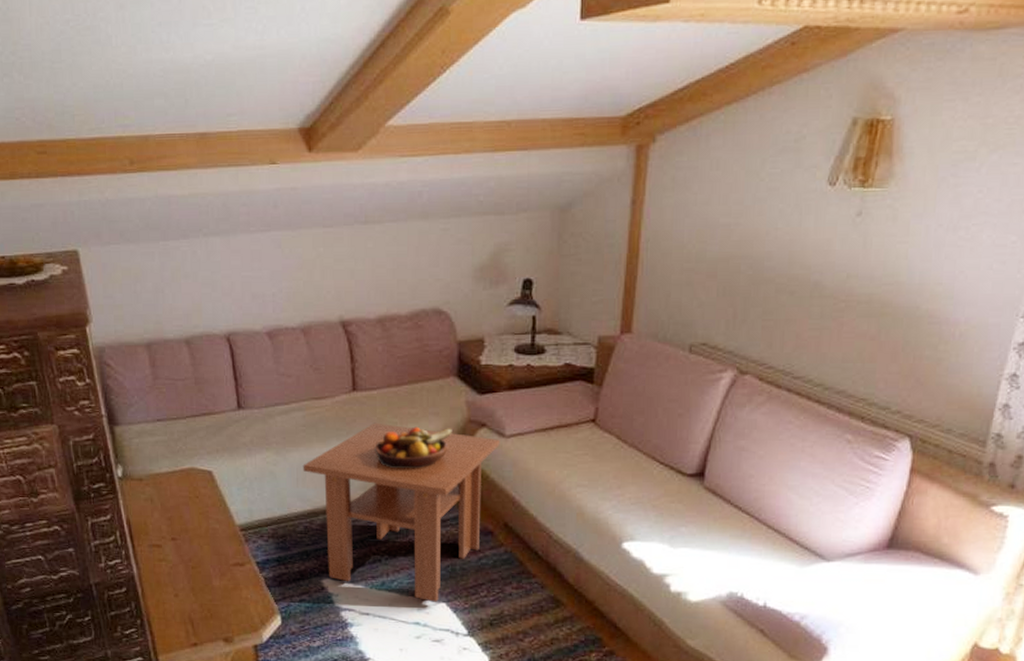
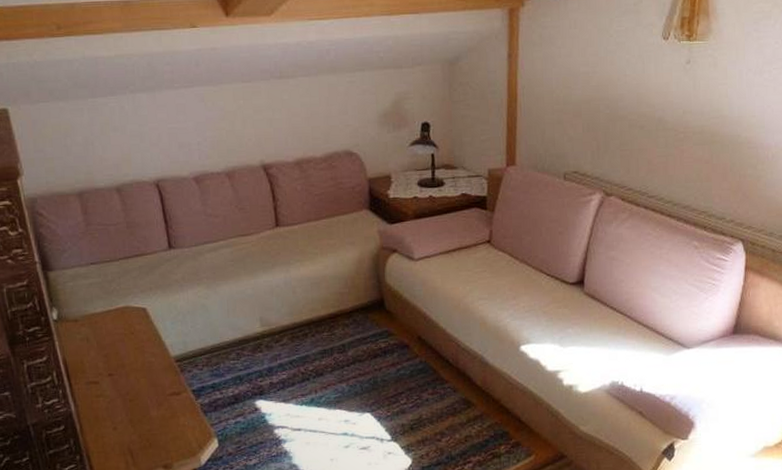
coffee table: present [302,422,500,602] -> none [232,254,410,413]
fruit bowl: present [374,426,454,469] -> none [298,255,369,295]

